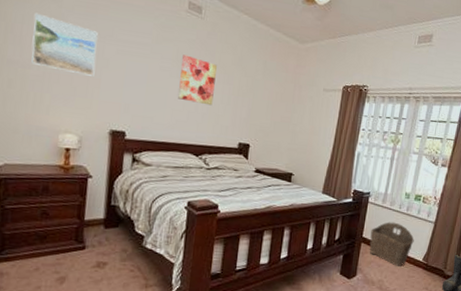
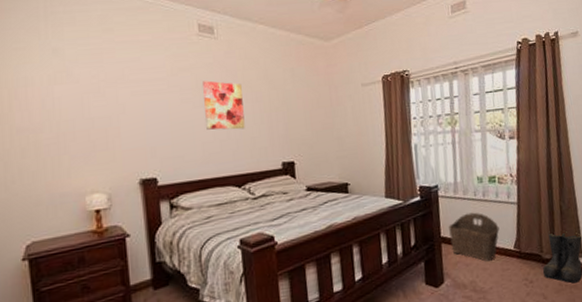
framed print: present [31,13,98,76] -> none [37,72,112,127]

